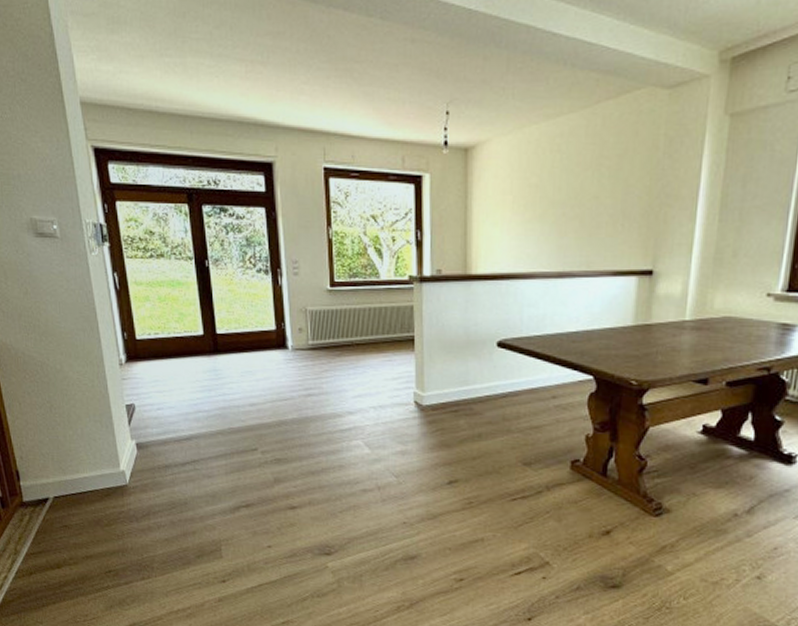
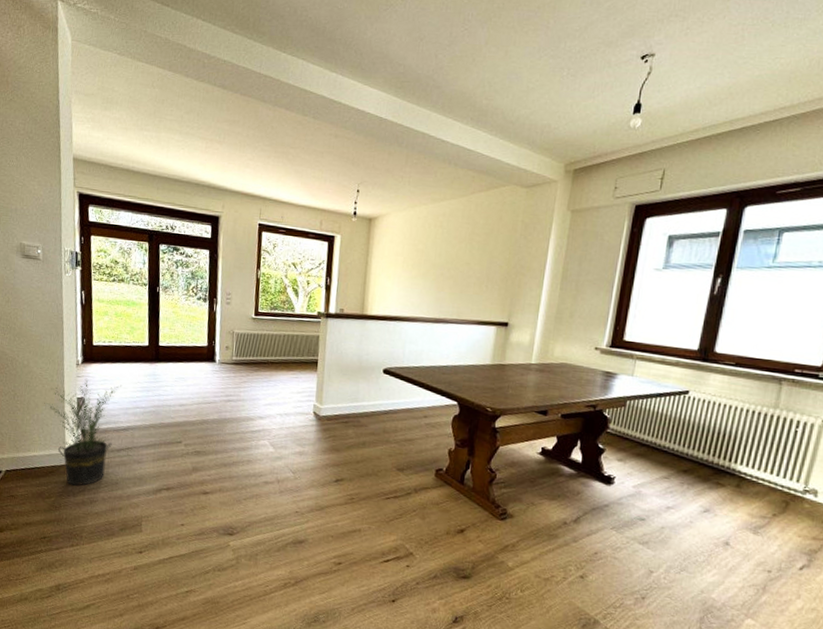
potted plant: none [87,380,177,510] -> present [44,378,121,487]

